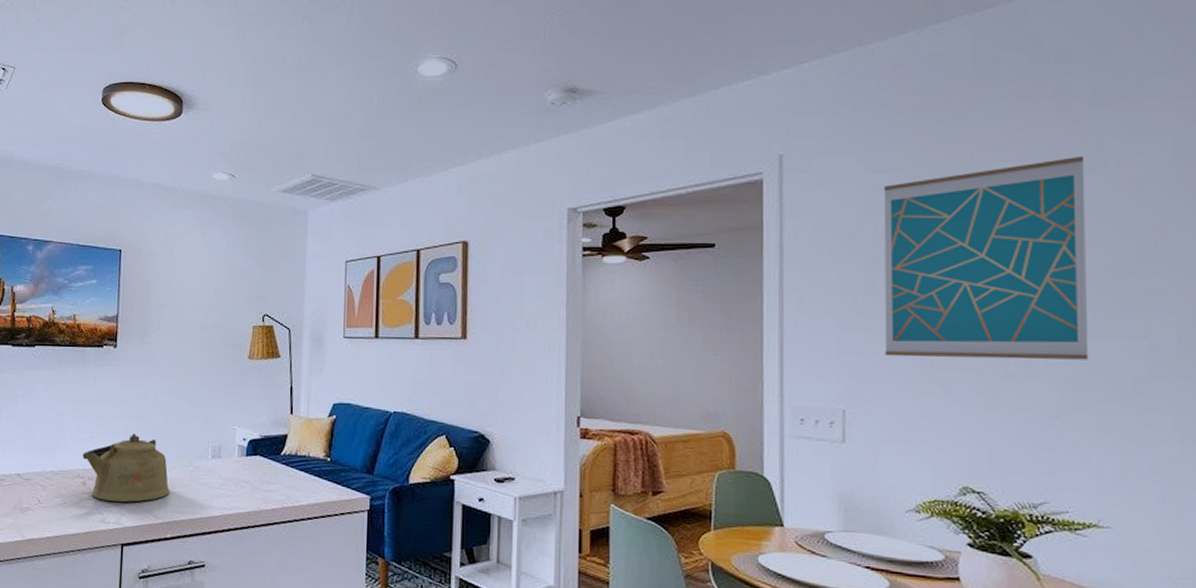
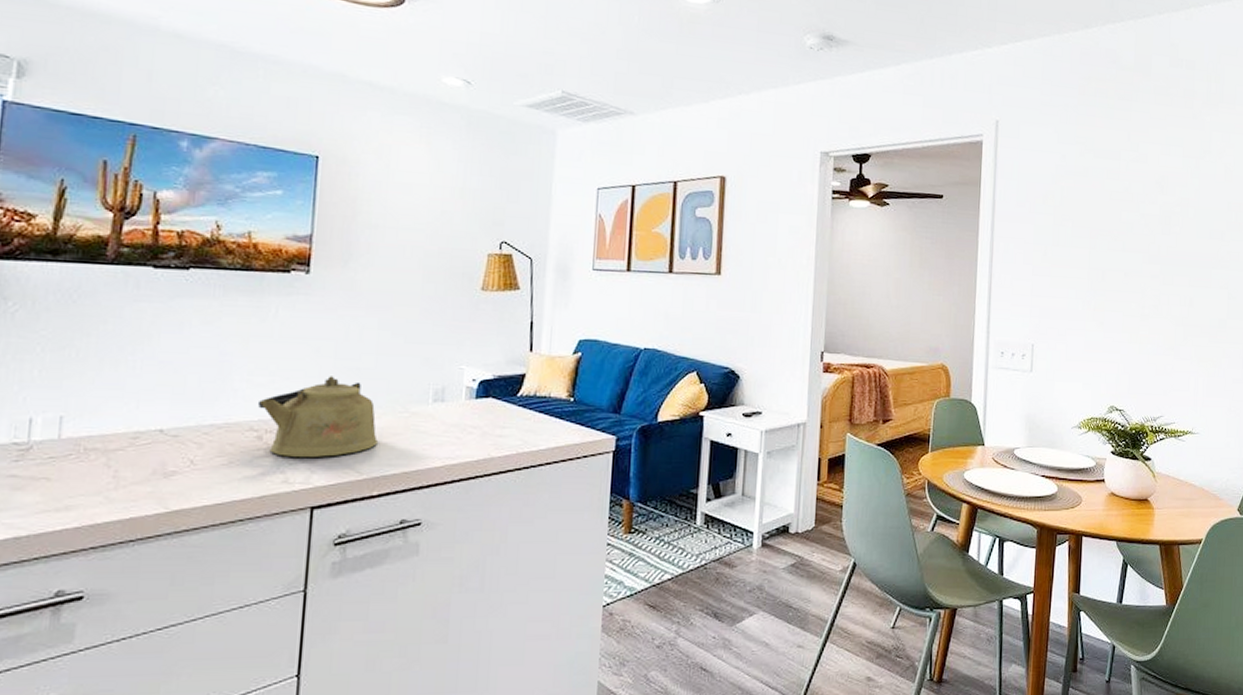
wall art: present [883,155,1089,360] -> none [1063,144,1199,305]

